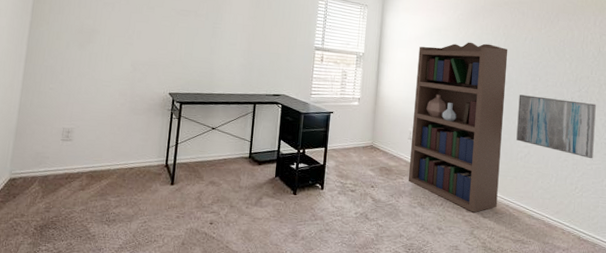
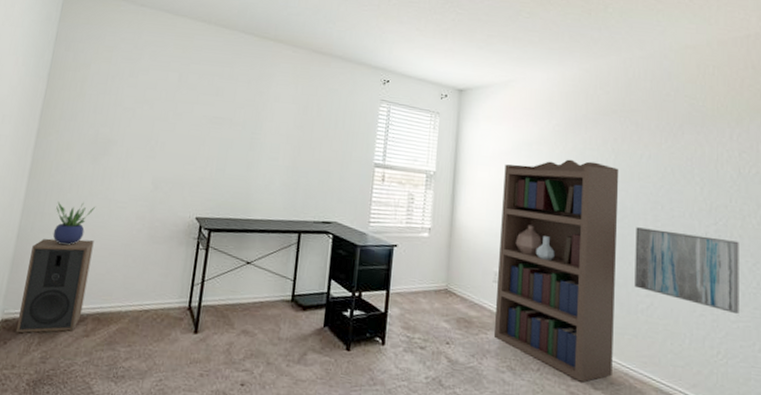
speaker: none [22,112,85,189] -> present [15,238,94,334]
potted plant: none [49,82,85,118] -> present [52,202,96,246]

